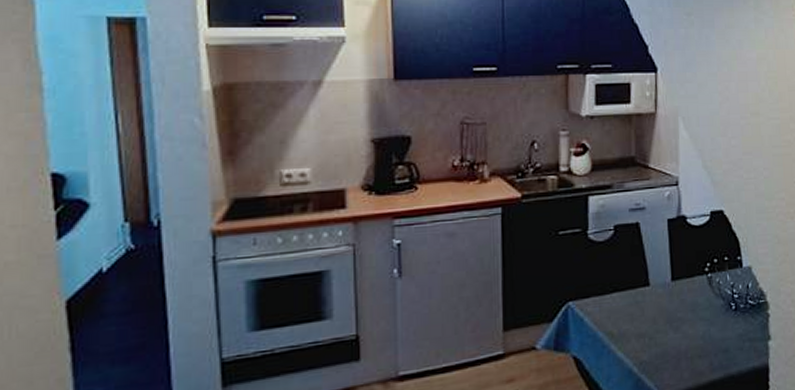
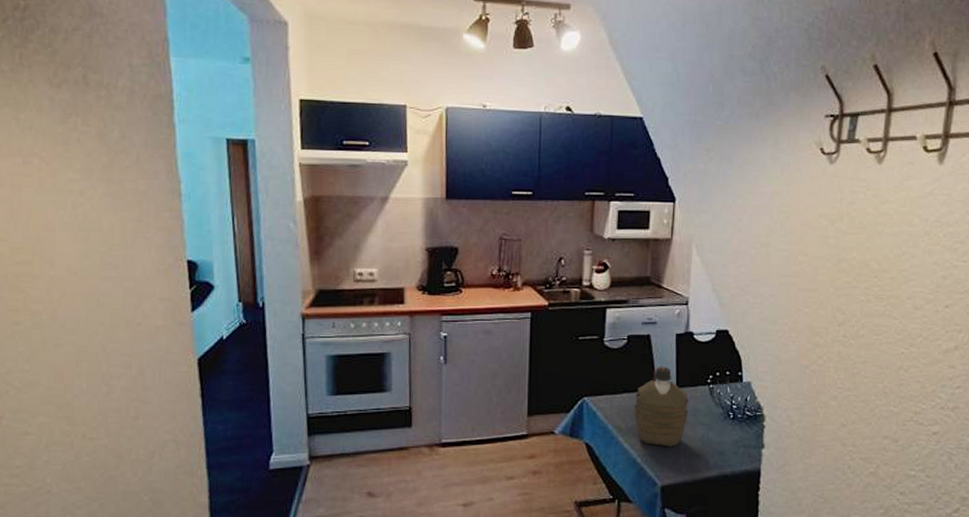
water bottle: none [626,257,687,351] -> present [634,366,688,447]

